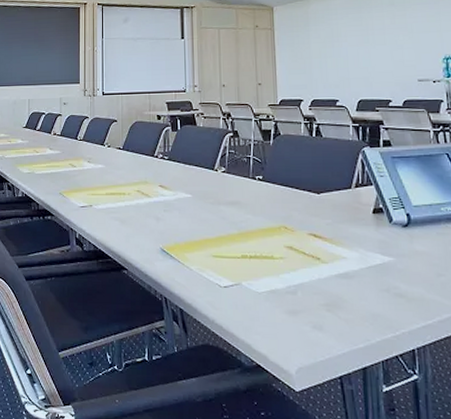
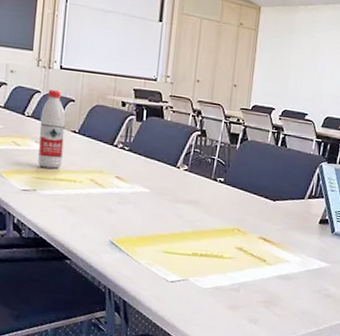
water bottle: none [90,114,111,184] -> present [38,90,66,169]

